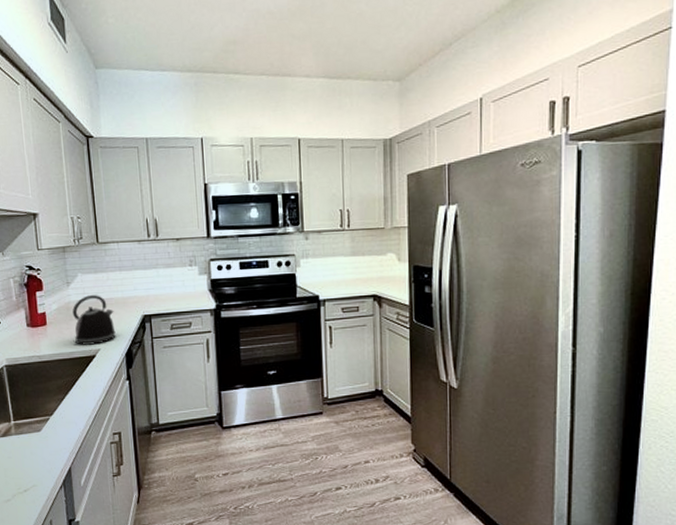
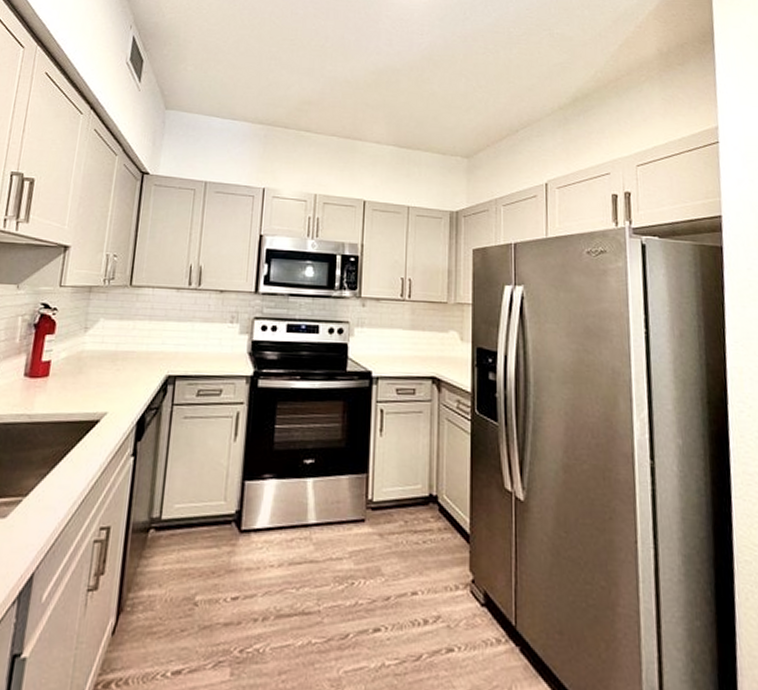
kettle: present [73,295,116,345] -> none [76,345,133,407]

